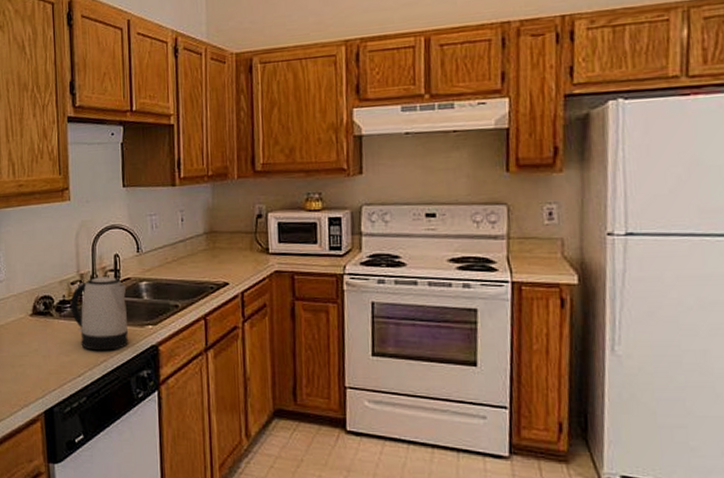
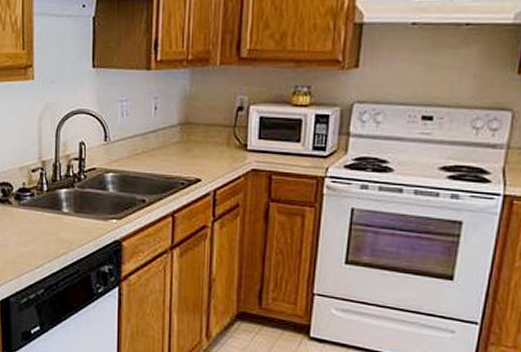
kettle: present [70,276,129,351] -> none [30,165,91,243]

